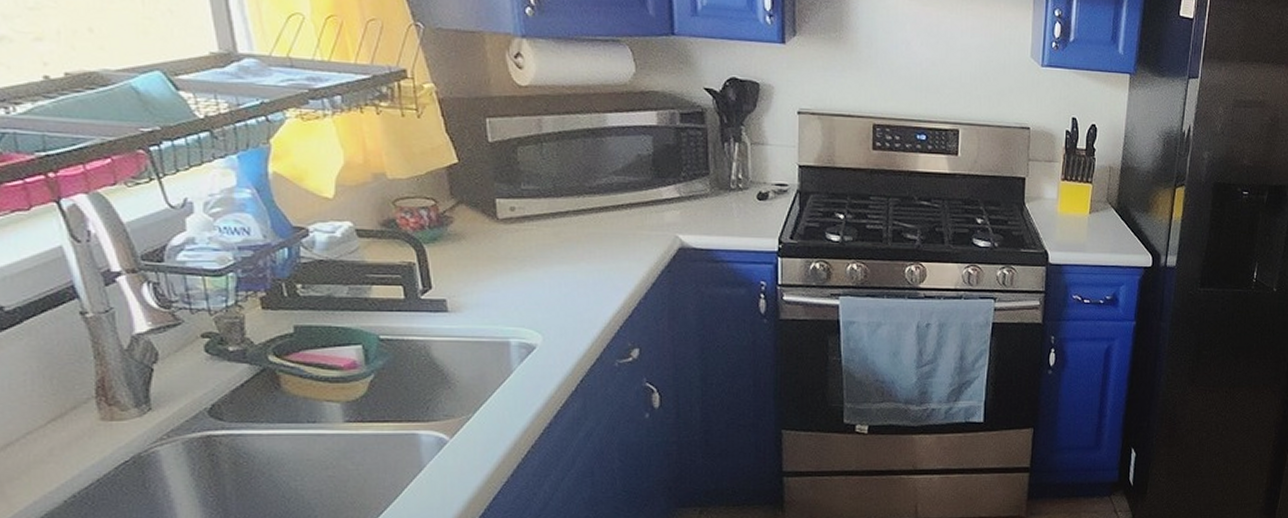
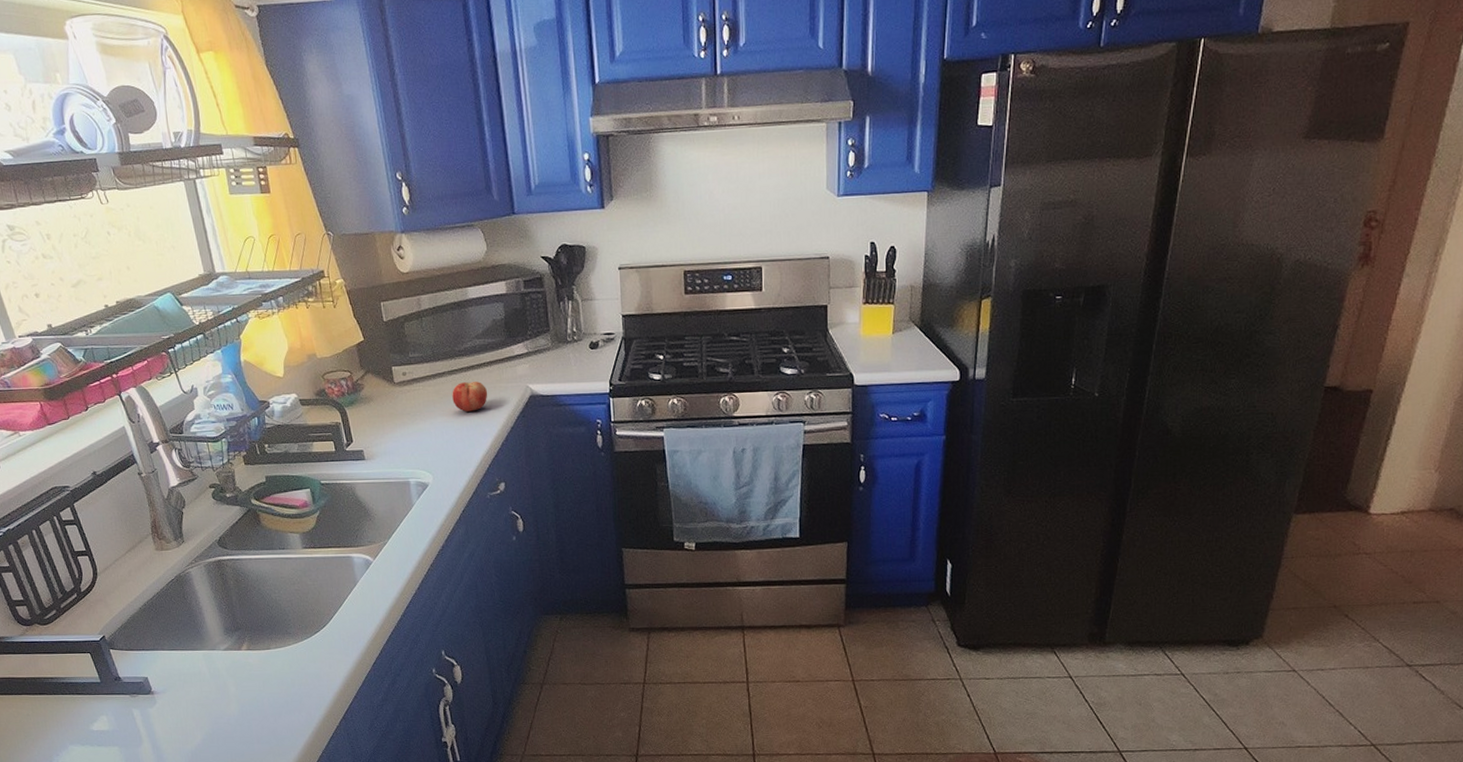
fruit: none [577,225,625,261] -> present [452,382,488,412]

